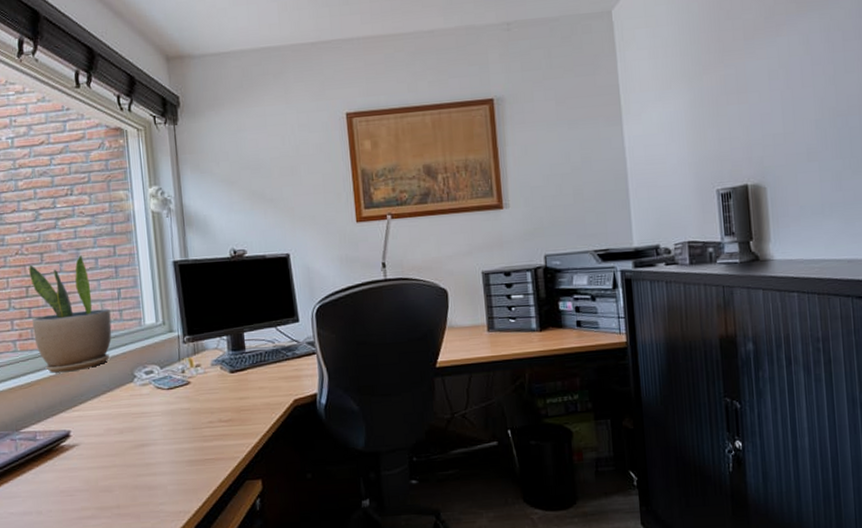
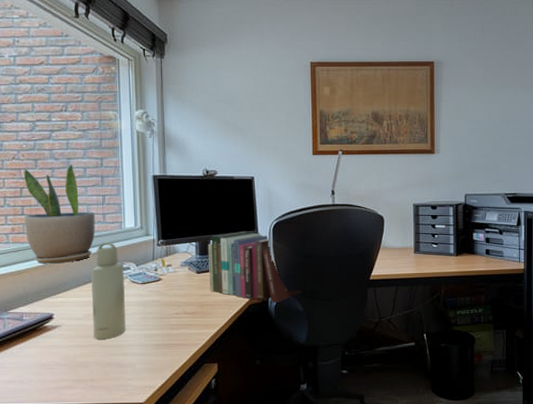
bottle: none [110,342,153,458] -> present [91,242,126,339]
books: none [241,318,356,404] -> present [207,231,302,304]

